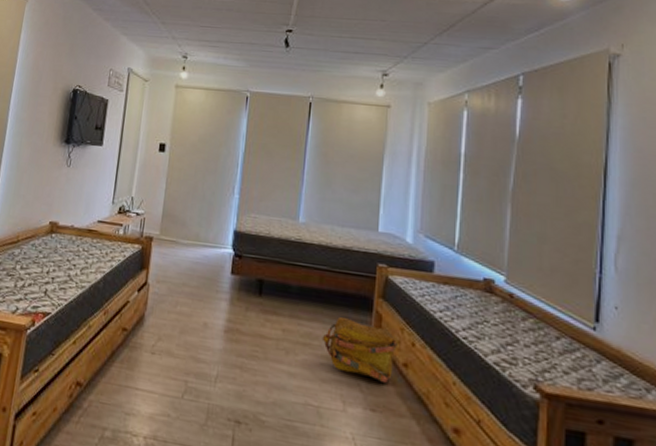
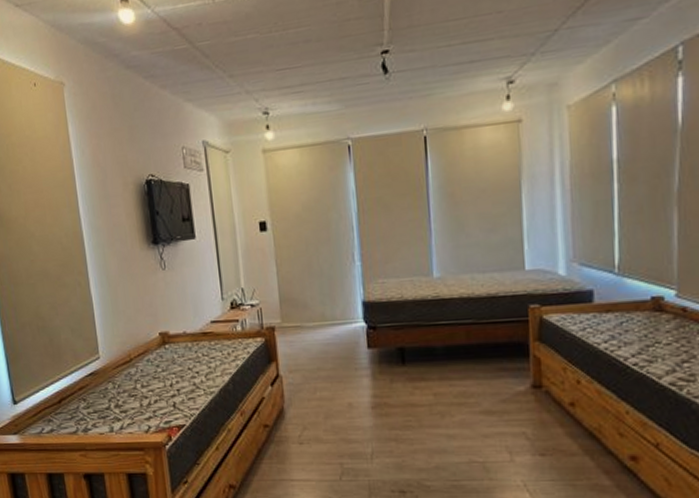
backpack: present [322,317,397,384] -> none [477,369,561,427]

